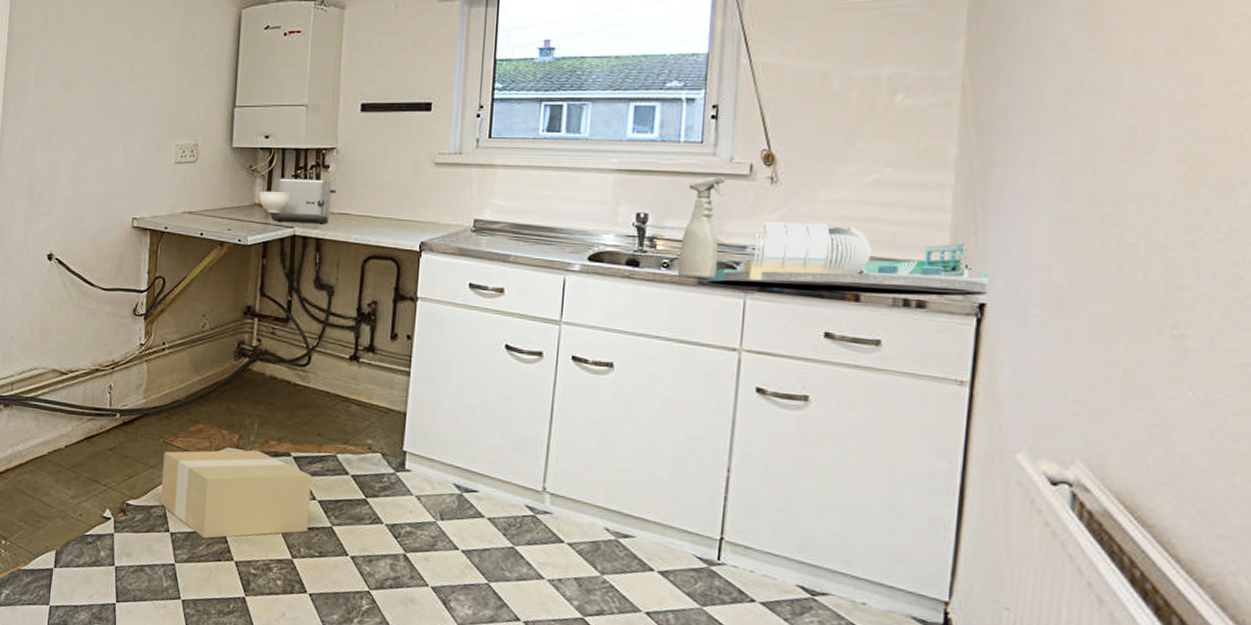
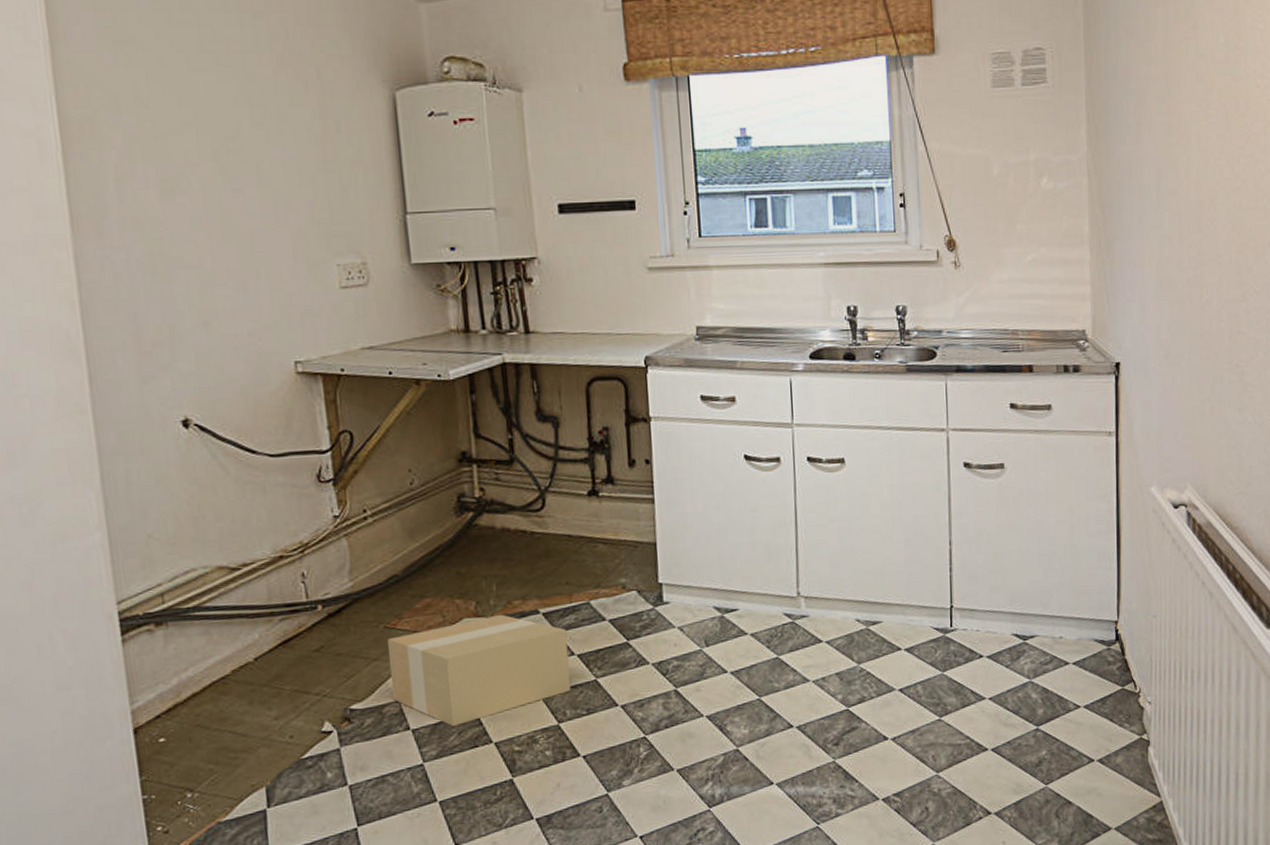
bowl: present [258,191,292,215] -> none [452,313,494,341]
toaster: present [269,178,336,226] -> none [468,295,545,350]
spray bottle: present [677,176,726,280] -> none [888,264,921,367]
architectural model: present [707,222,989,297] -> none [914,303,1121,371]

